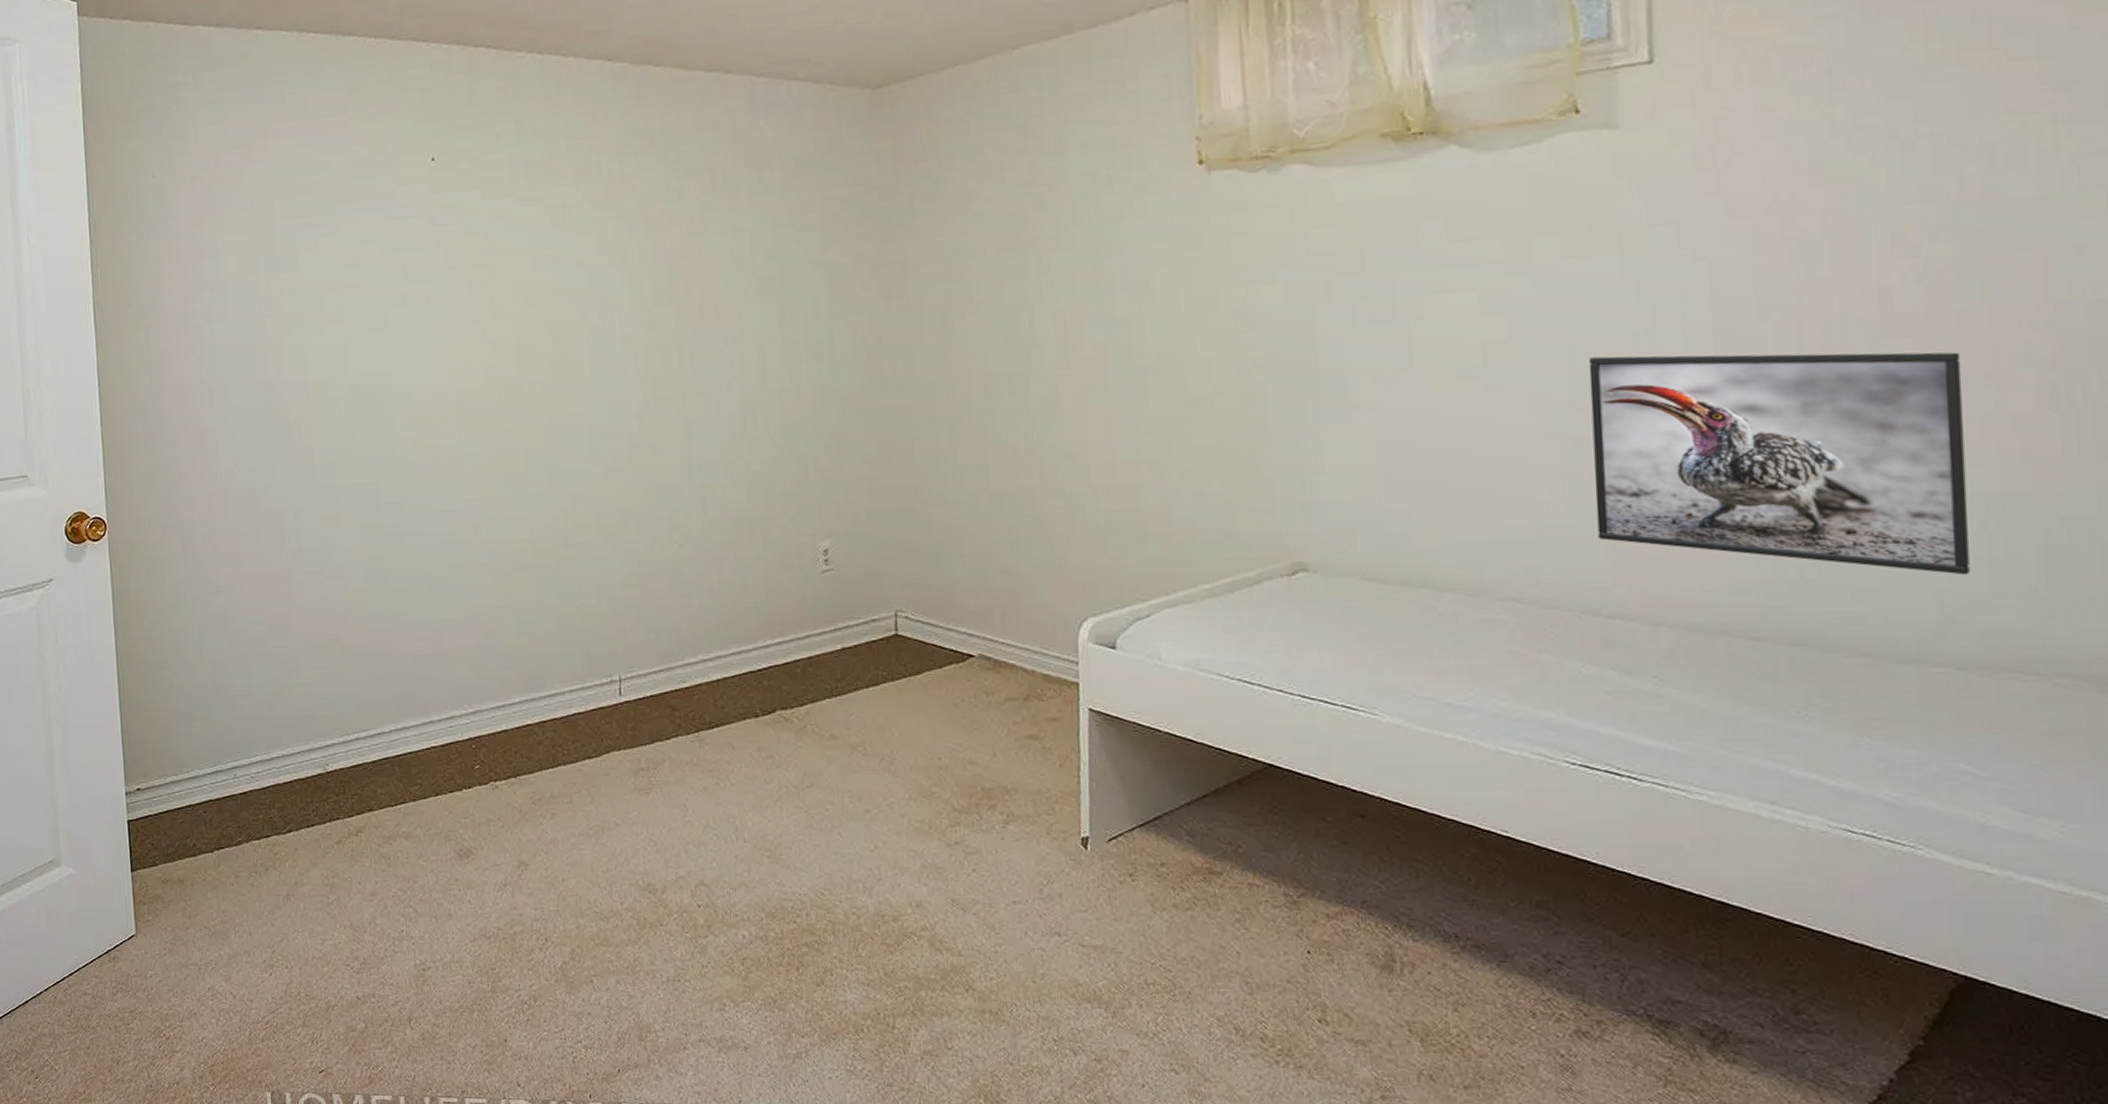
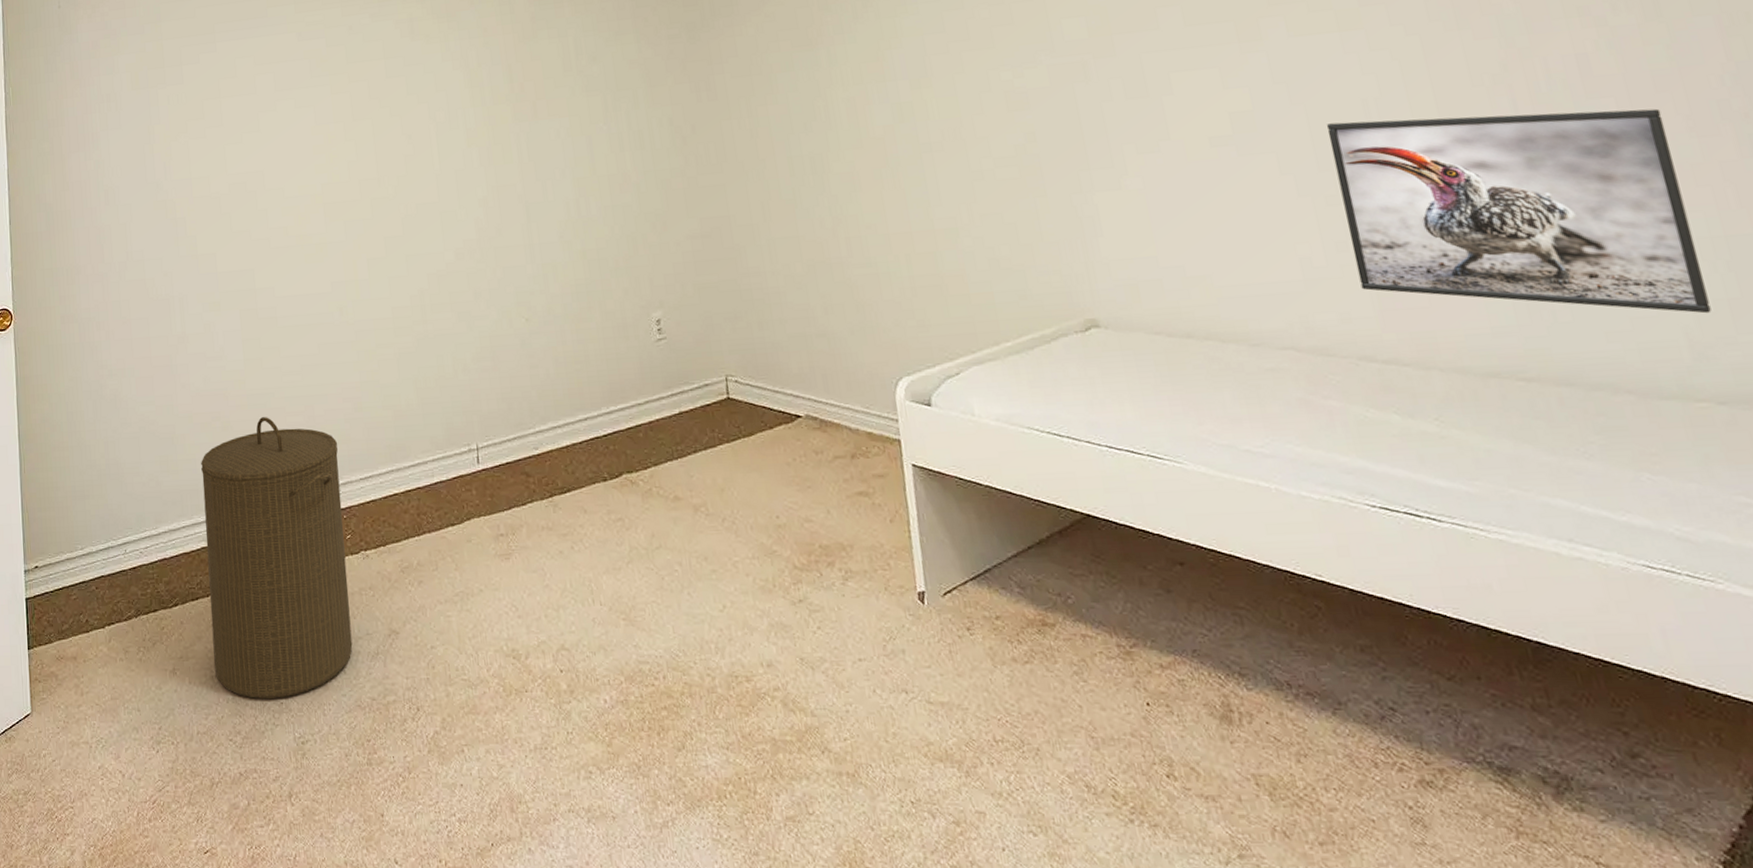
laundry hamper: none [317,641,479,927] -> present [201,417,353,700]

